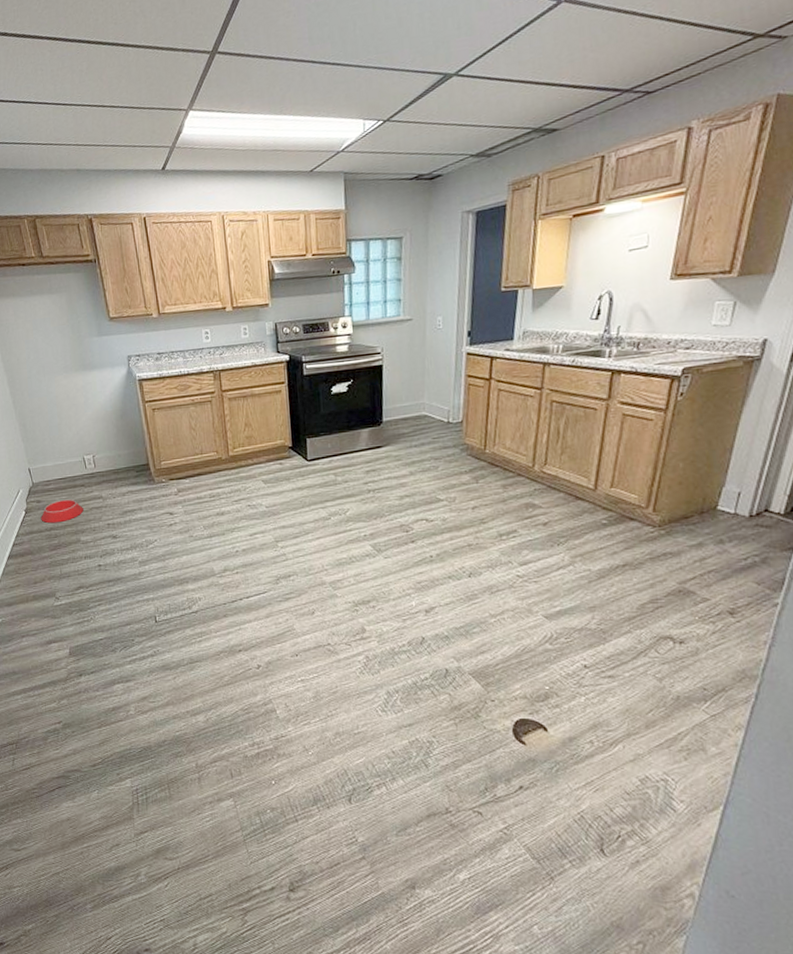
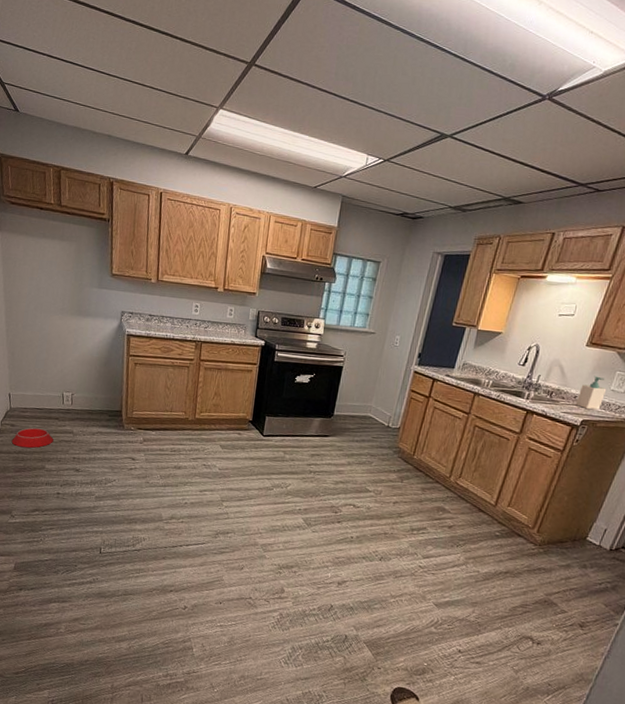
soap bottle: none [670,312,707,355] -> present [575,375,607,410]

